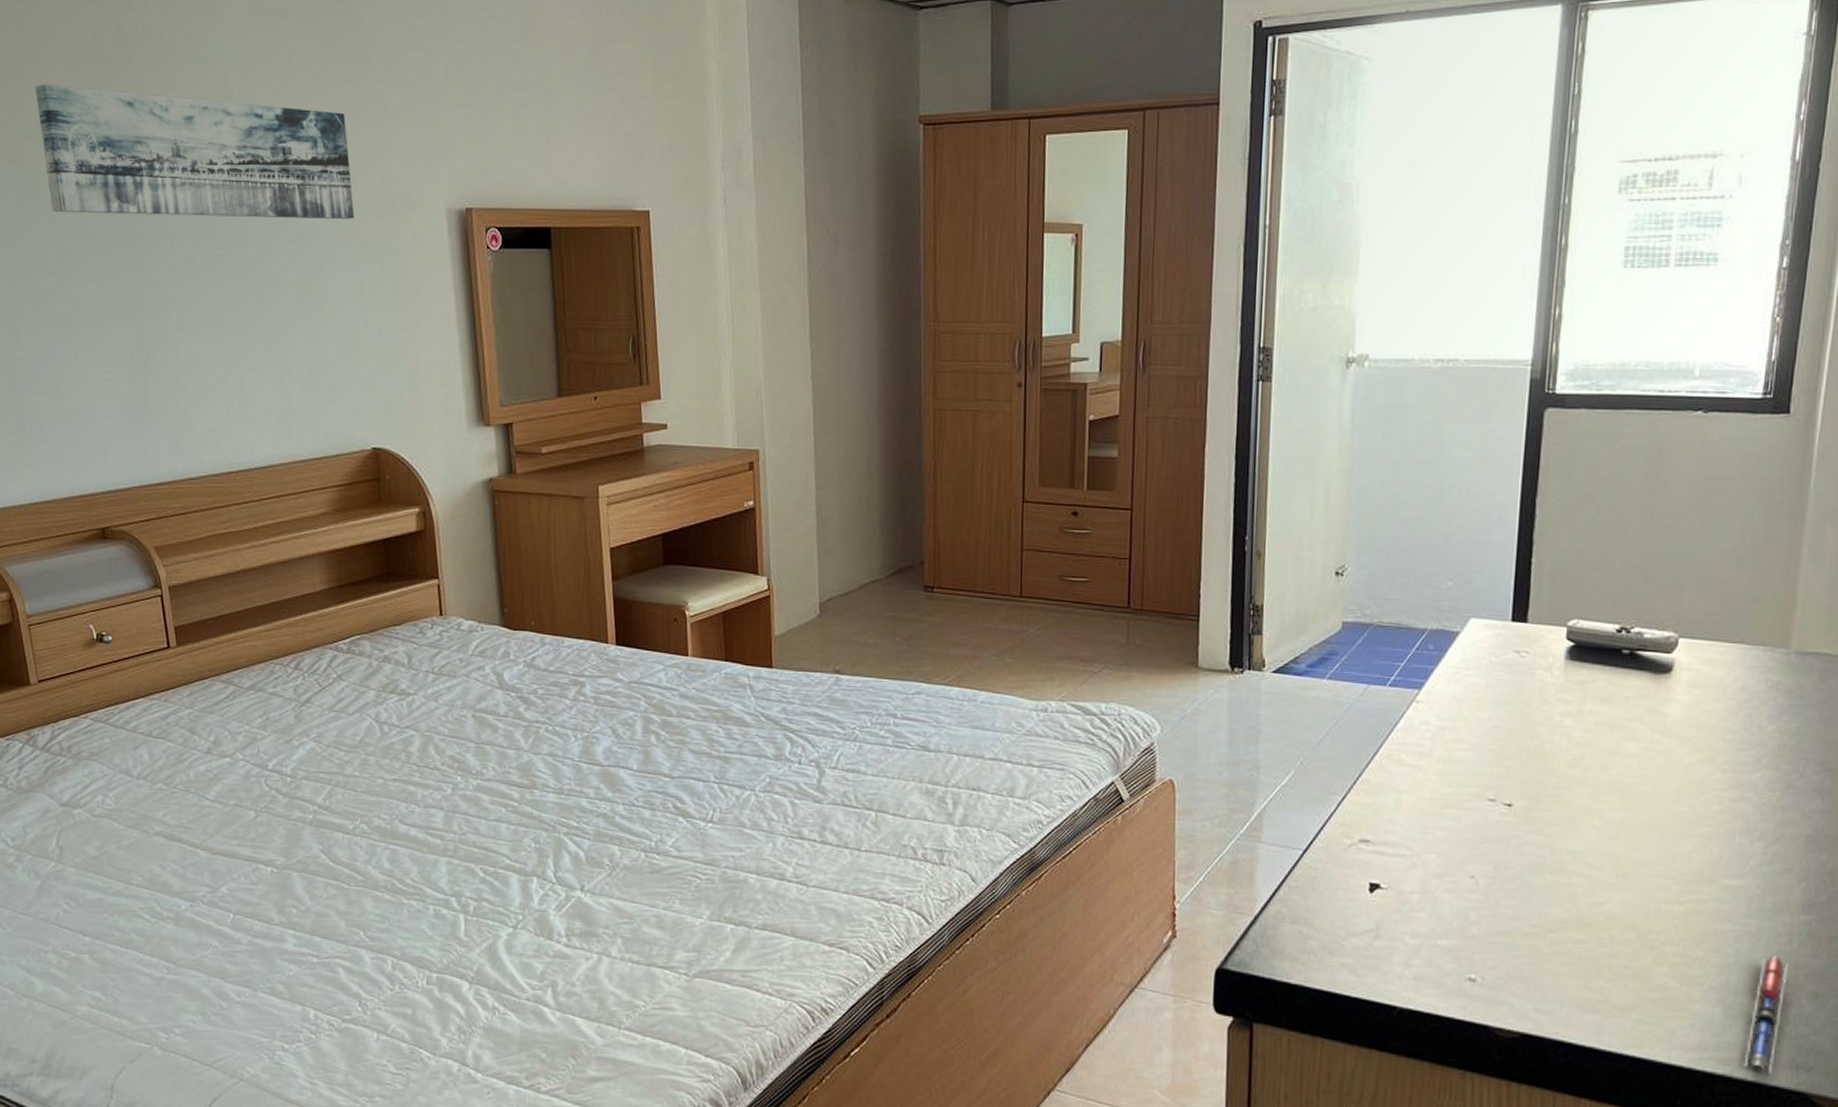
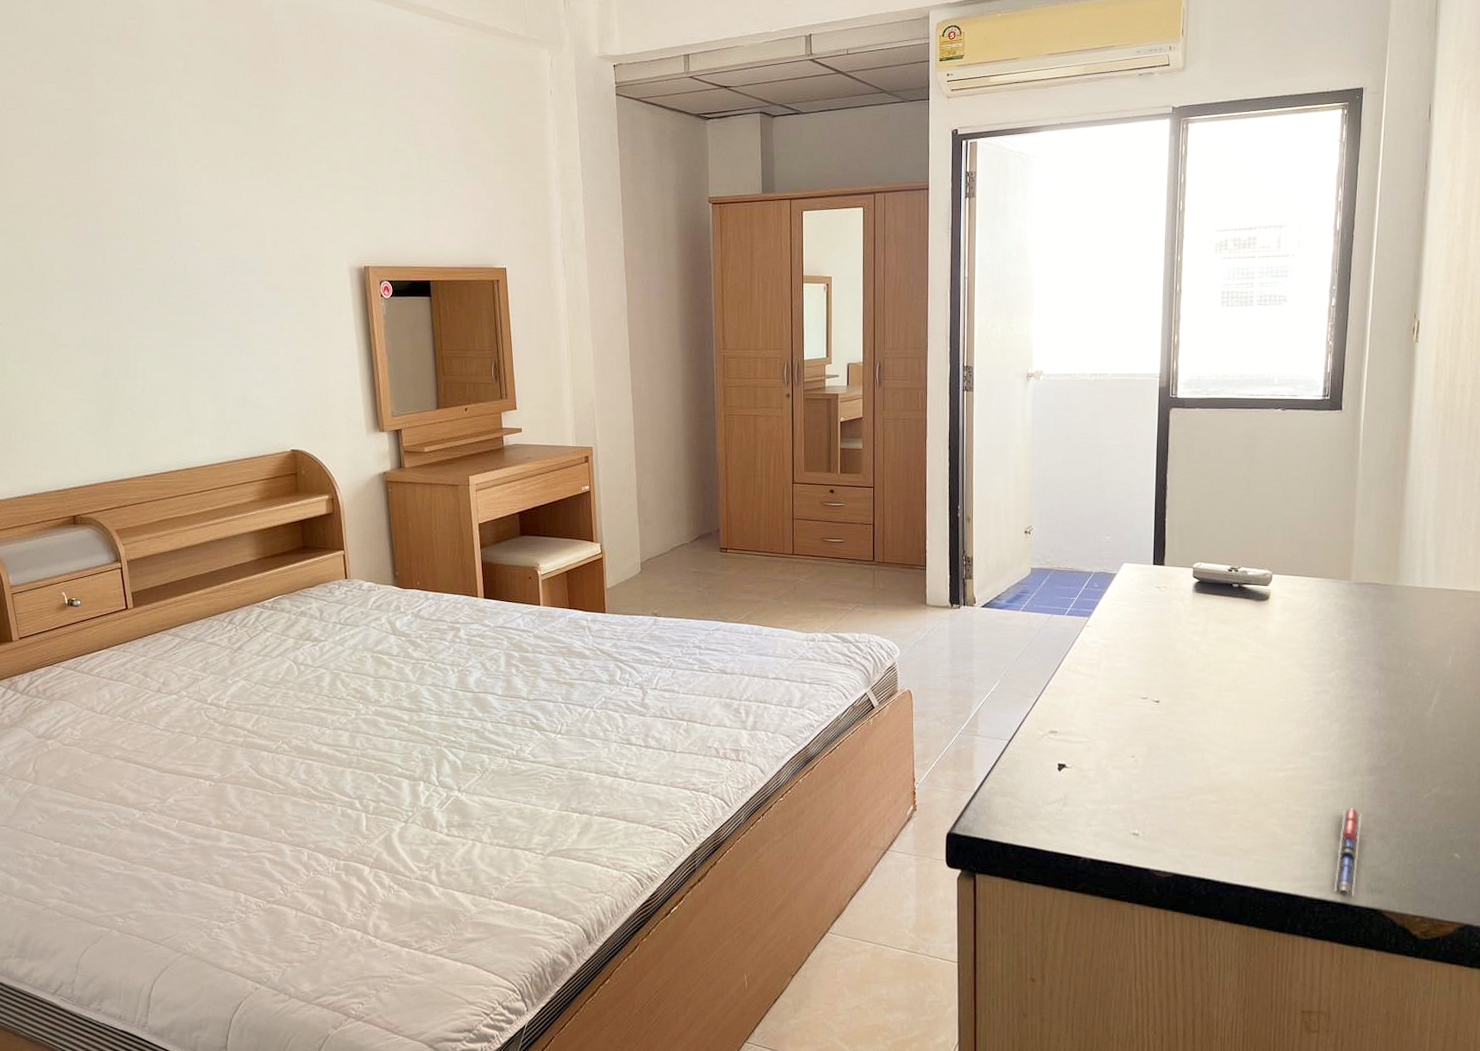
wall art: present [35,84,355,219] -> none [22,172,277,275]

